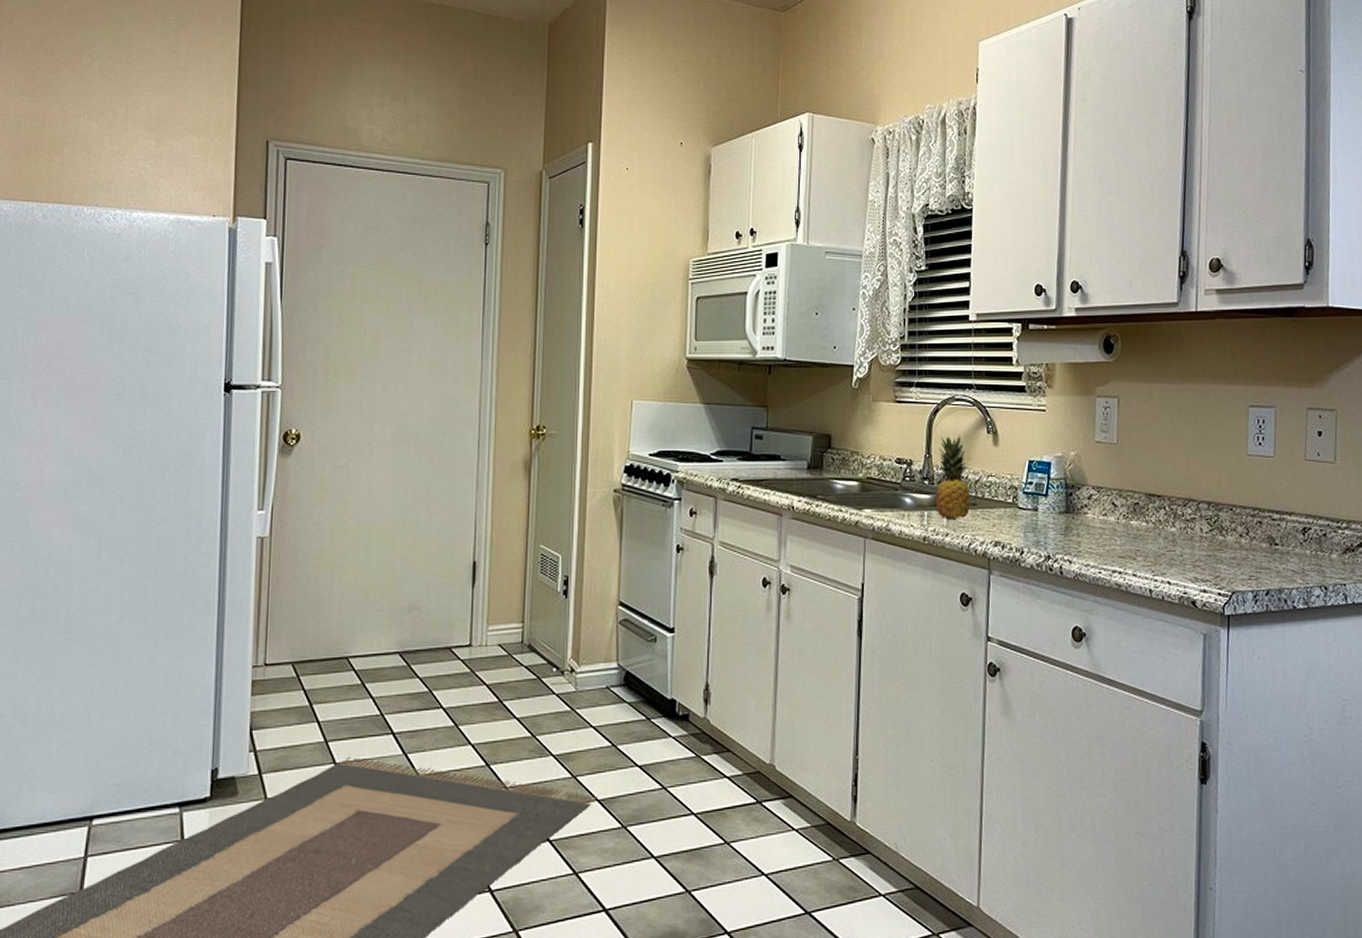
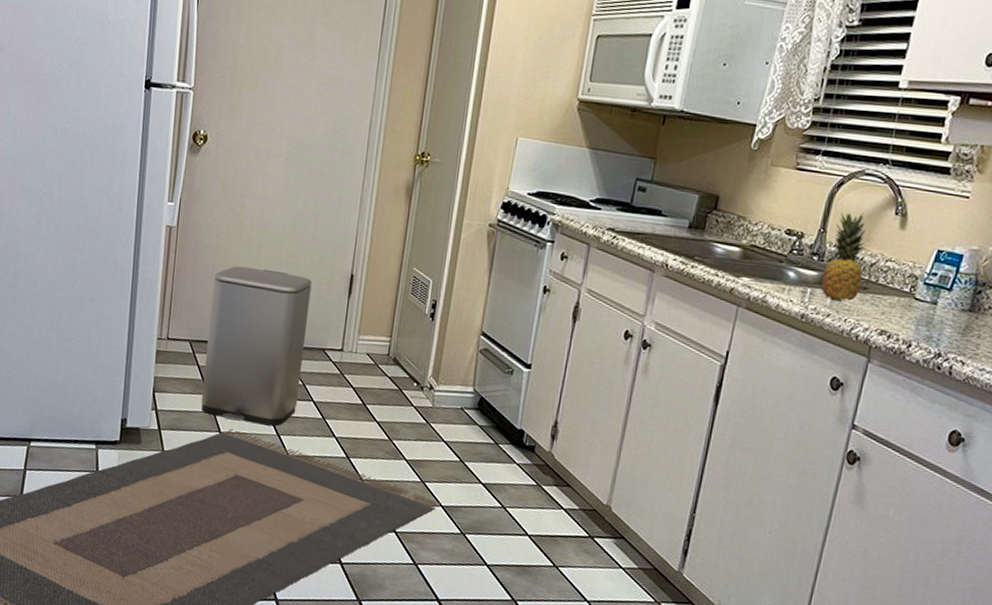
pedal bin: none [310,569,430,747] -> present [201,266,312,427]

